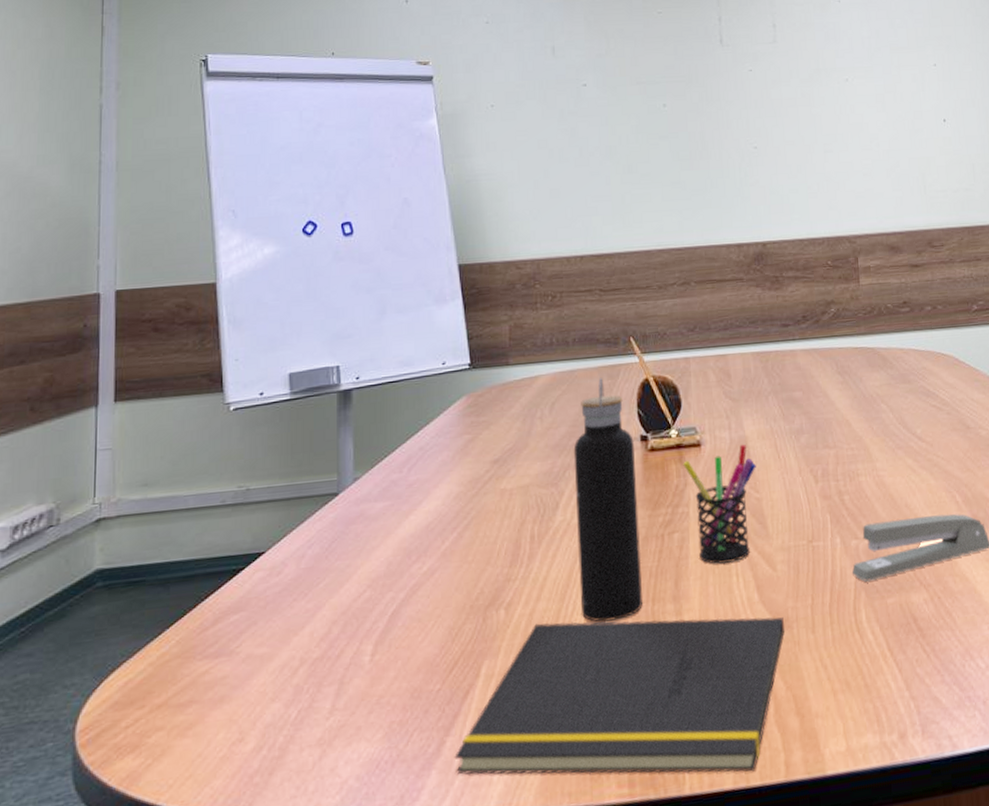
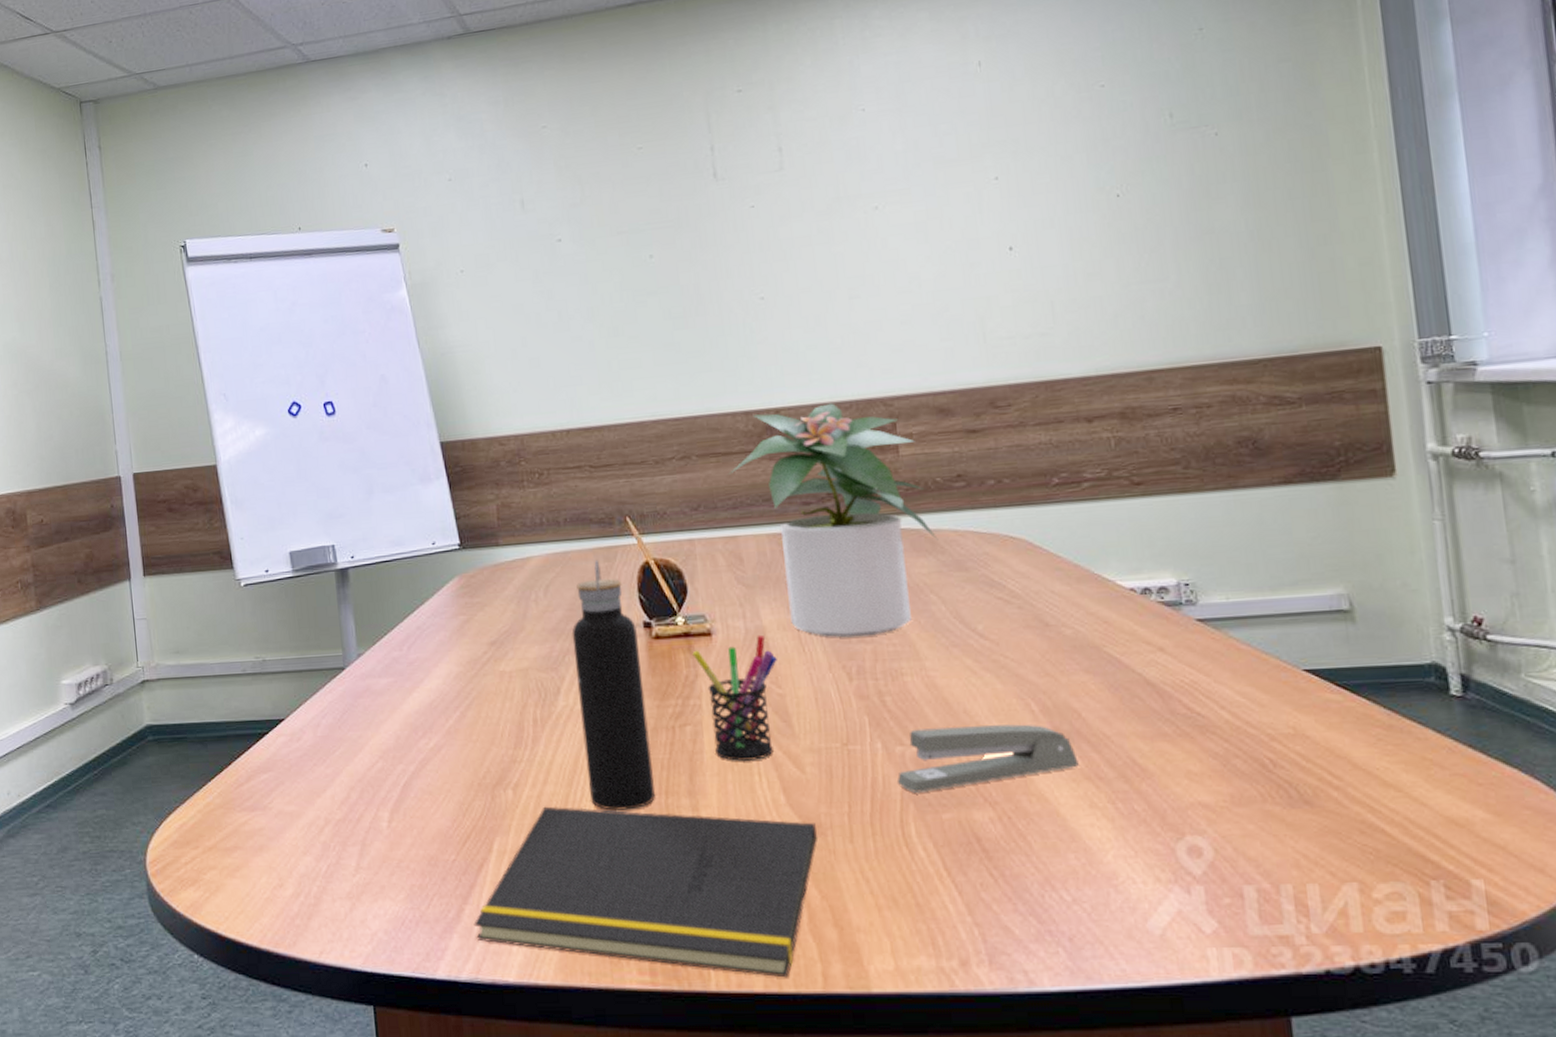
potted plant: none [721,239,888,444] -> present [728,403,939,638]

